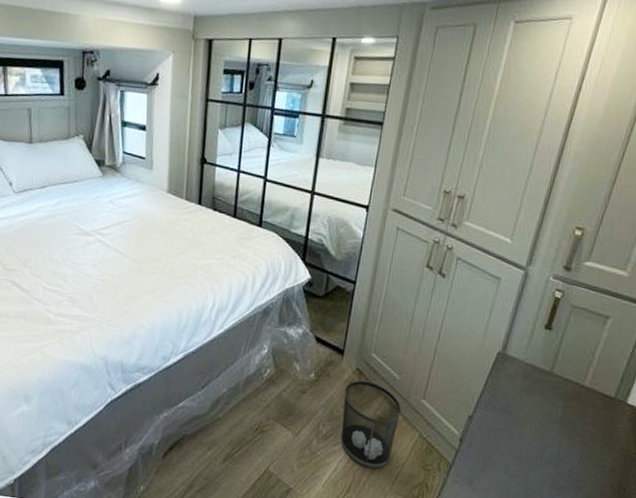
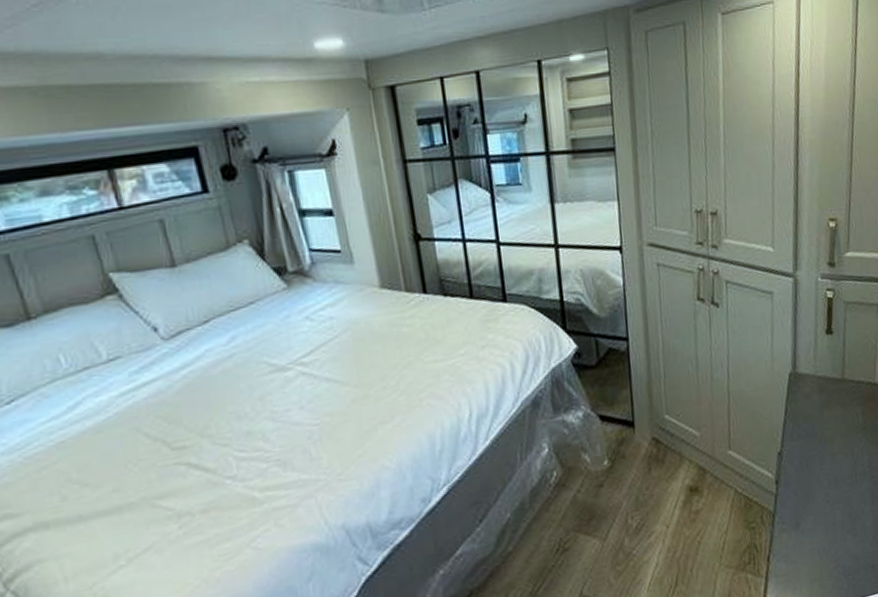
waste bin: present [340,380,402,469] -> none [645,448,712,550]

